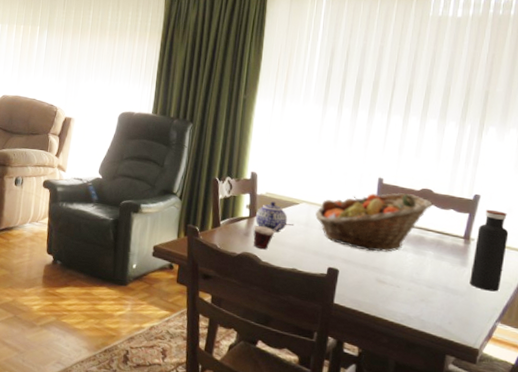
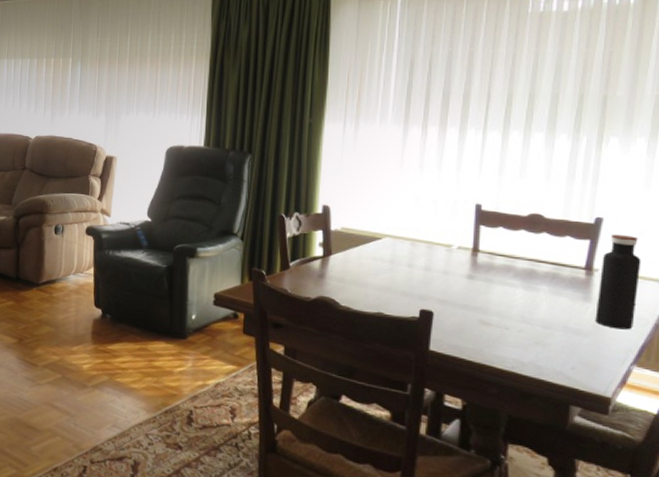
cup: present [253,223,295,250] -> none [329,261,377,293]
teapot: present [256,201,288,233] -> none [331,237,369,273]
fruit basket: present [315,192,433,252] -> none [402,219,544,289]

